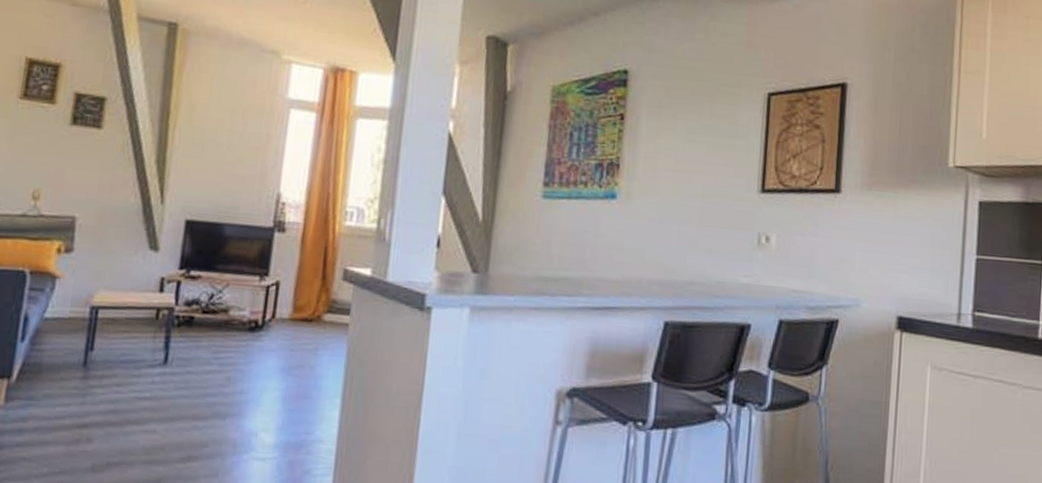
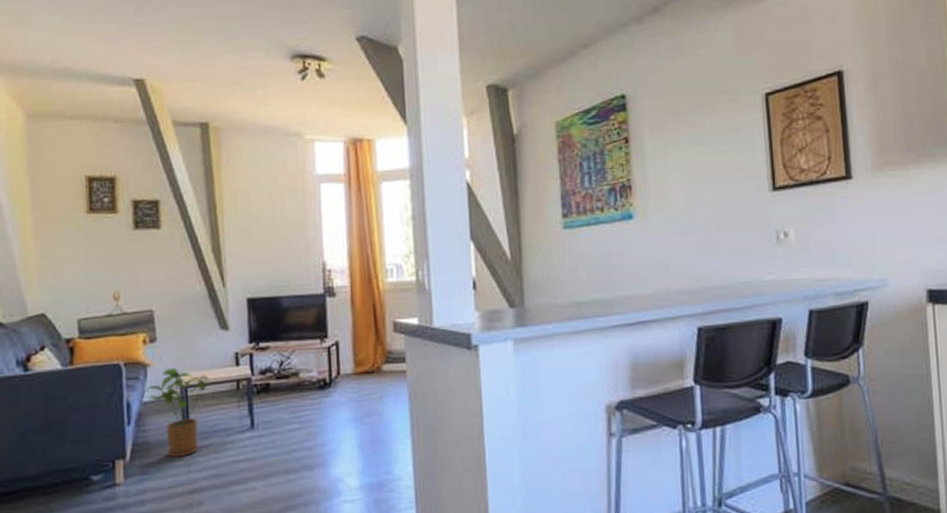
house plant: none [45,283,125,386] -> present [143,367,208,458]

